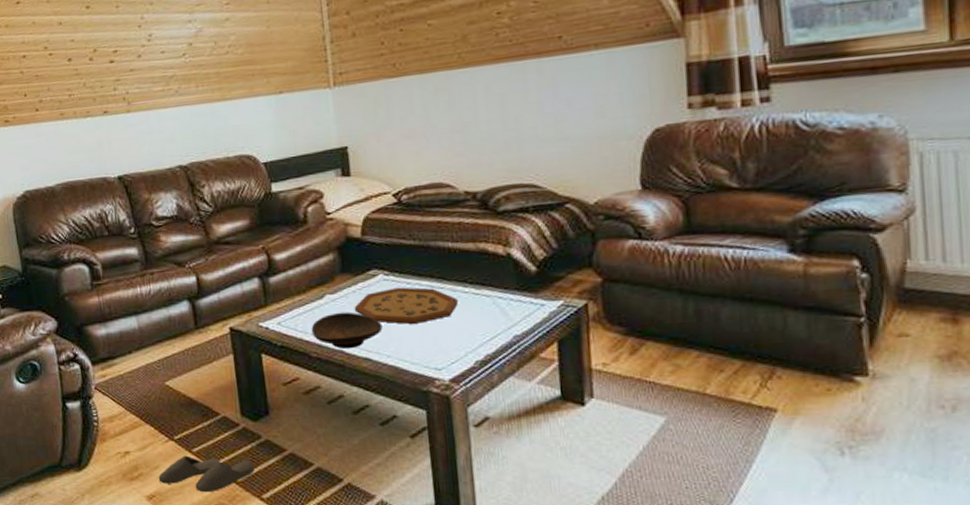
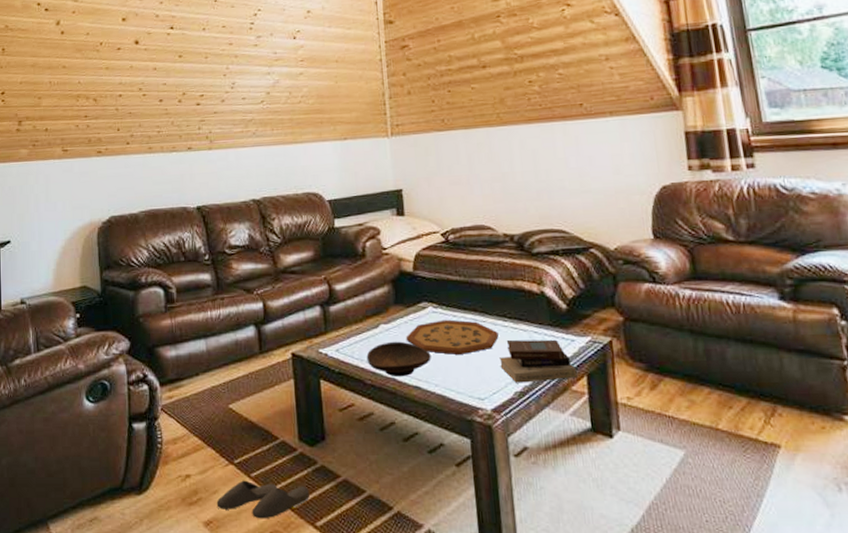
books: none [459,304,547,352] -> present [499,339,577,383]

